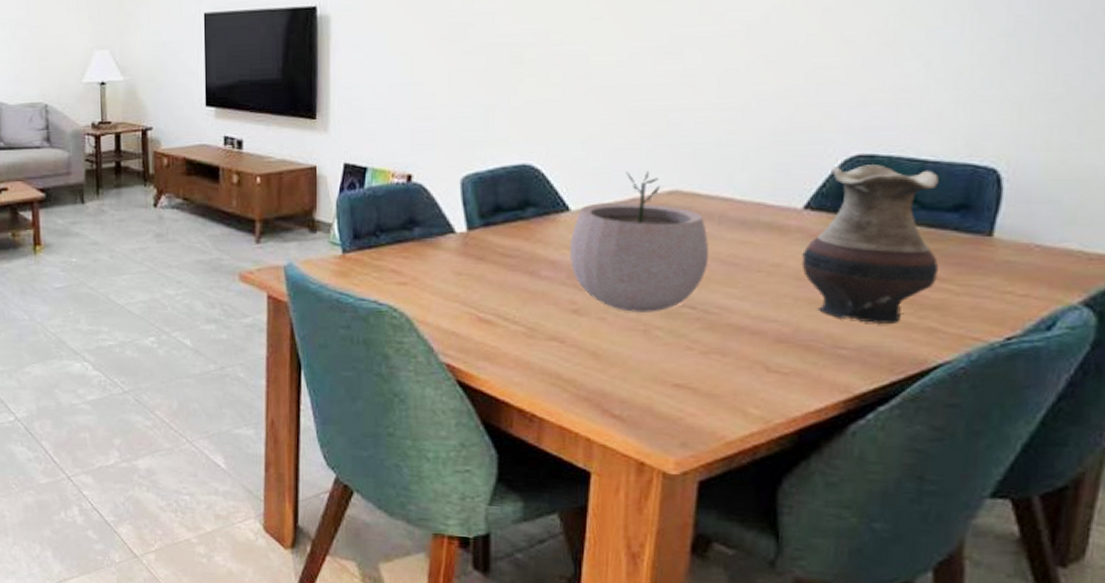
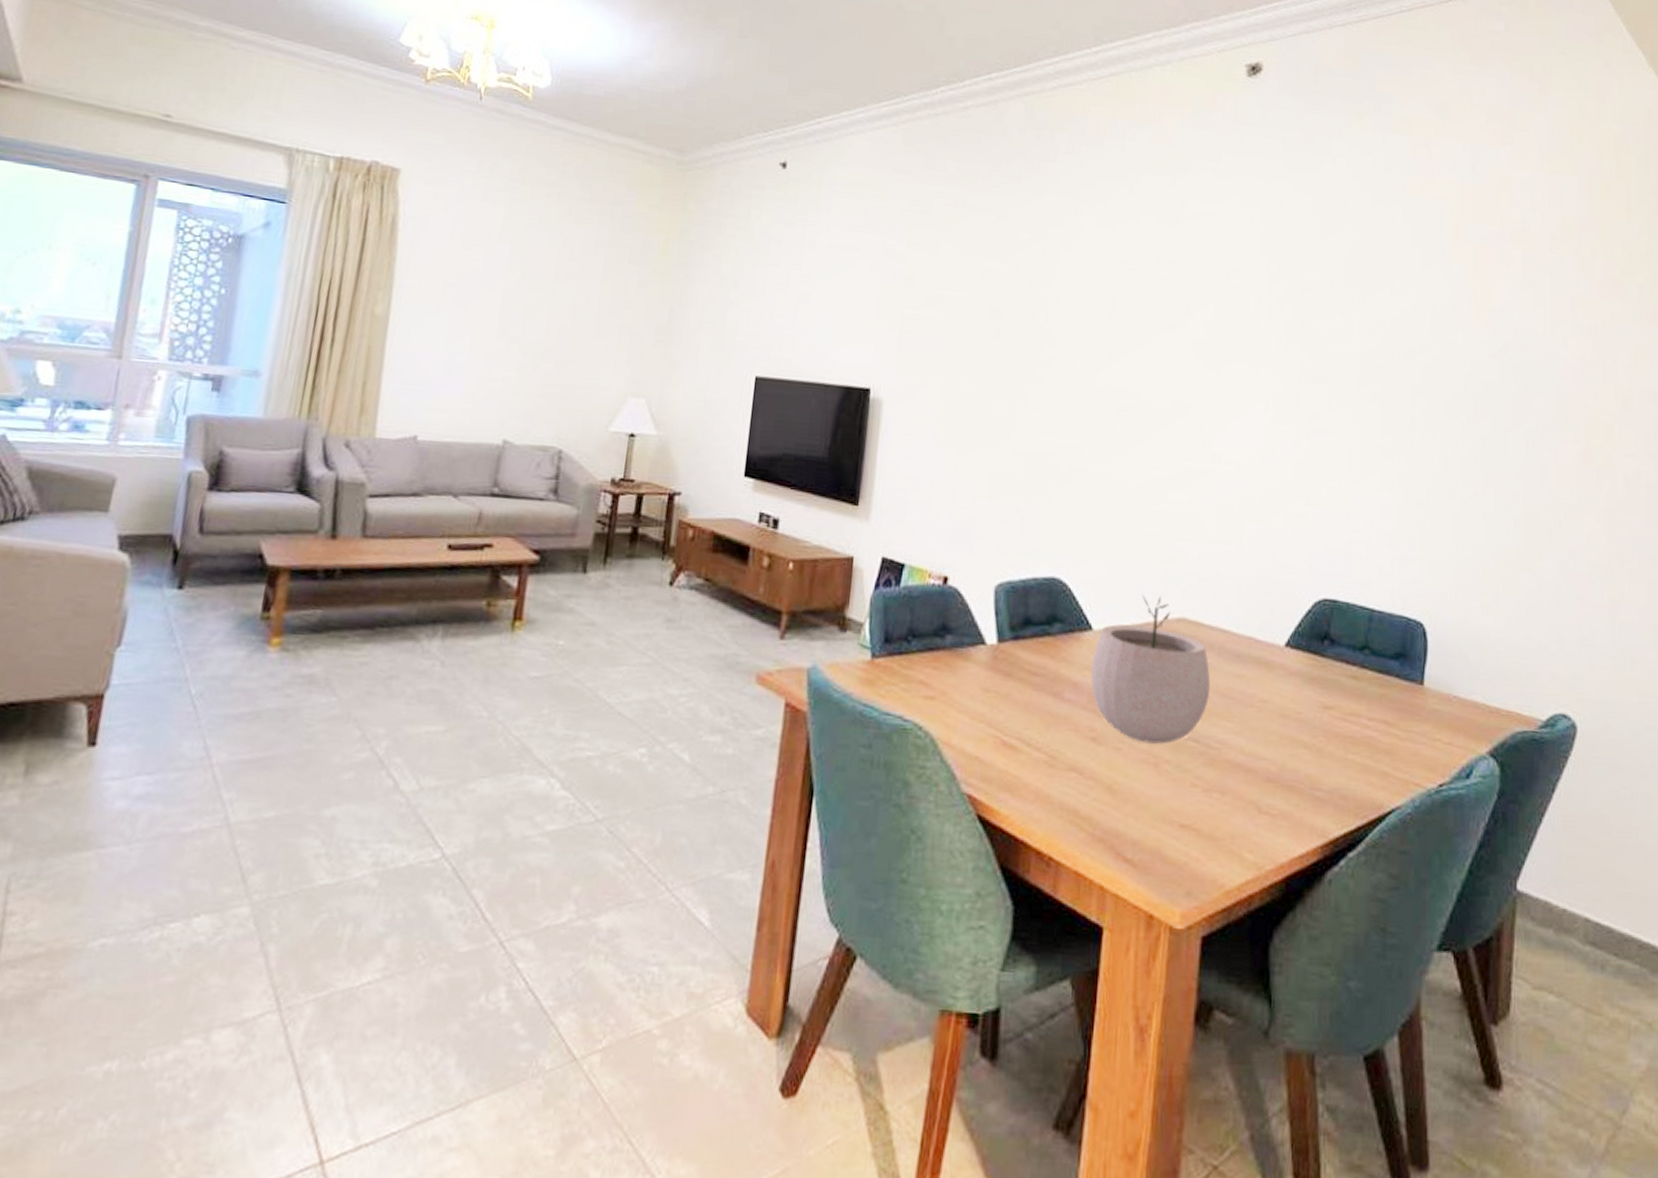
vase: present [801,164,939,323] -> none [1284,608,1386,766]

